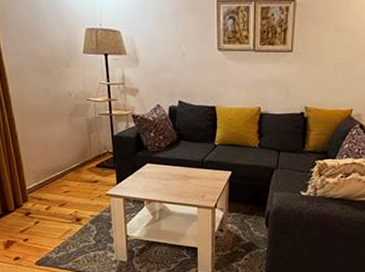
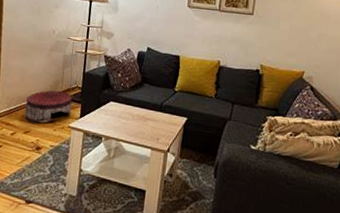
pouf: none [55,158,106,195] -> present [24,90,73,123]

